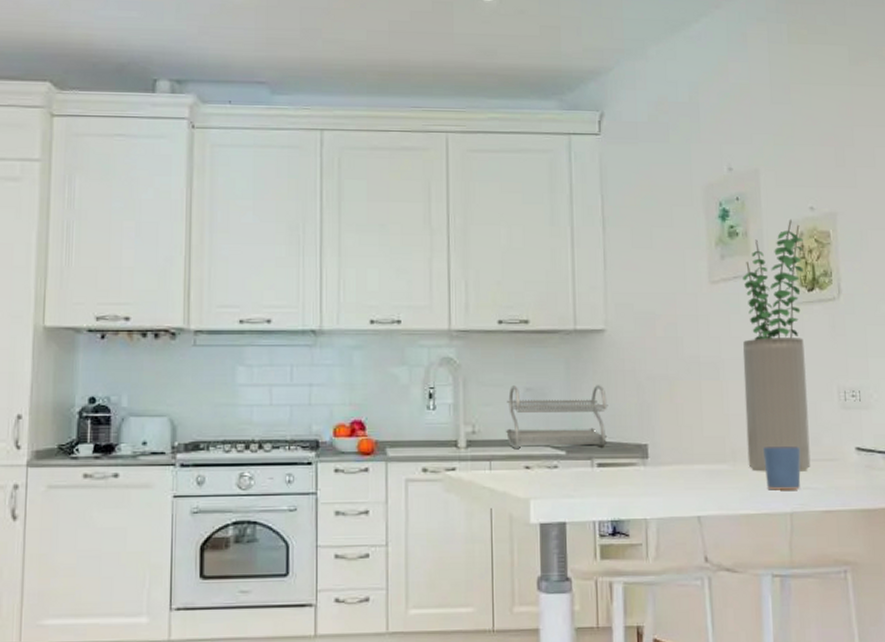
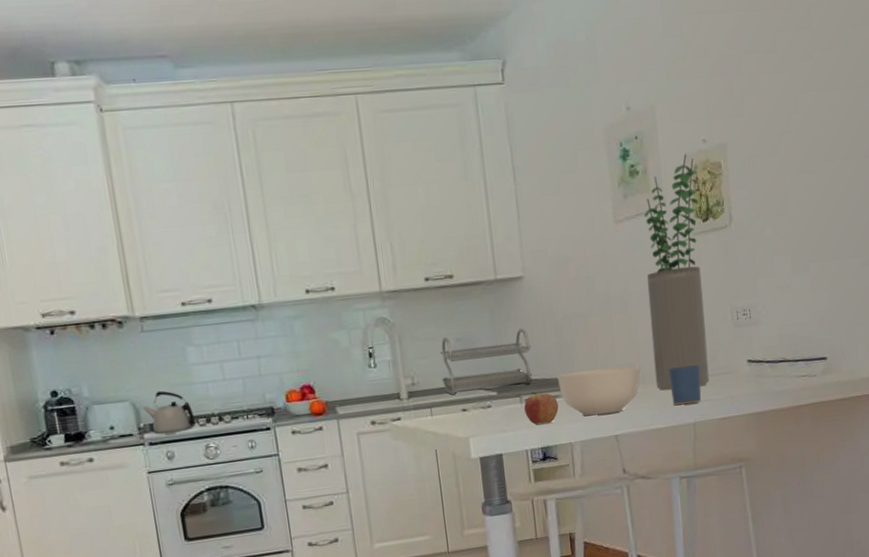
kettle: none [180,409,234,458] -> present [142,390,196,436]
fruit: none [595,456,634,494] -> present [524,391,559,425]
bowl: none [634,439,731,491] -> present [557,365,641,416]

